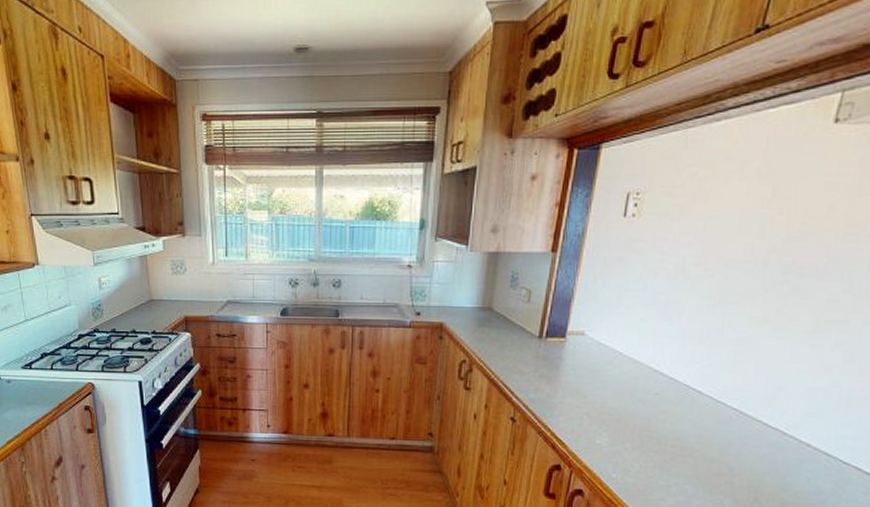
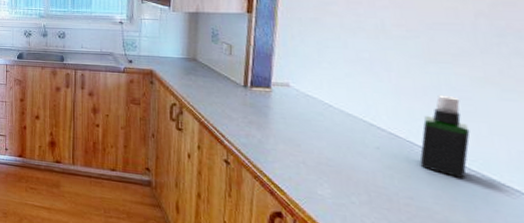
spray bottle: none [691,336,740,418] -> present [419,94,470,180]

